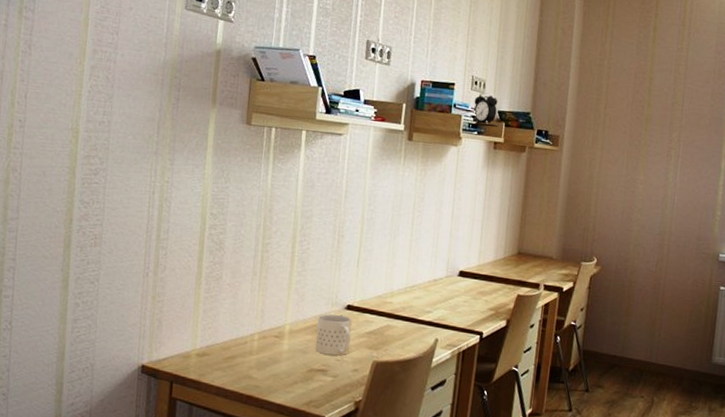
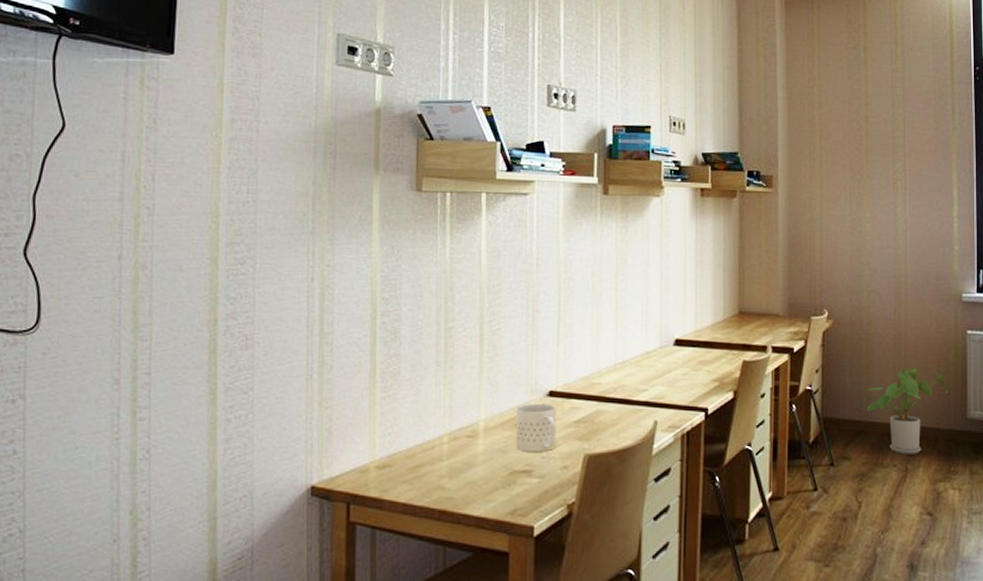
alarm clock: present [473,92,499,128] -> none [674,134,704,172]
house plant: none [622,313,697,390] -> present [866,367,948,455]

